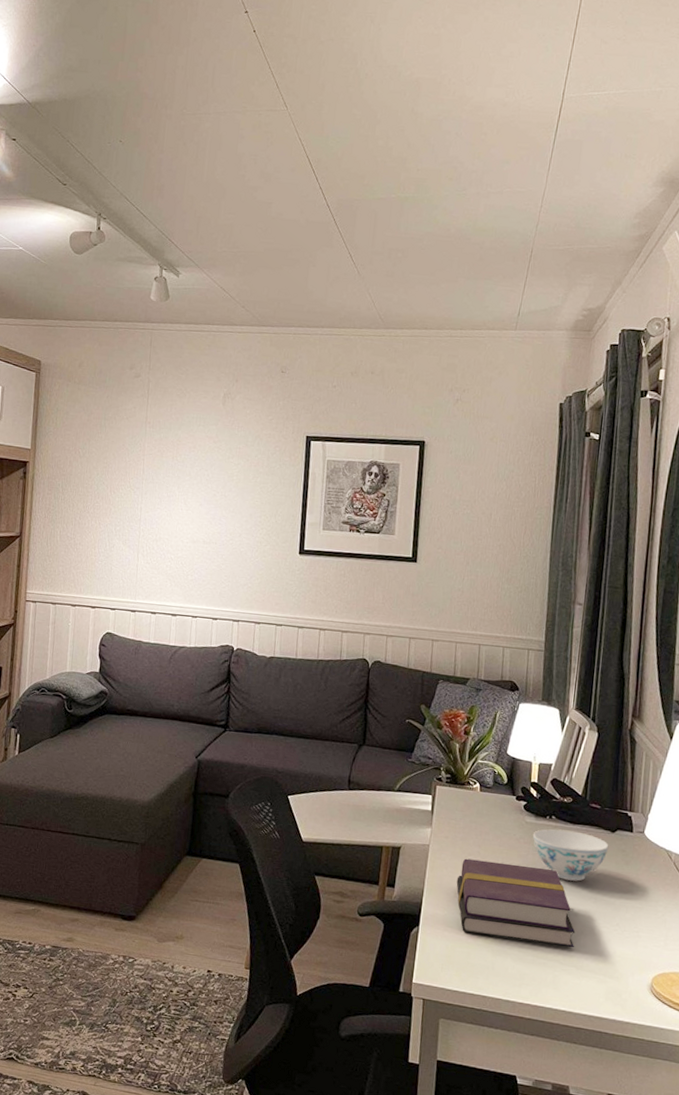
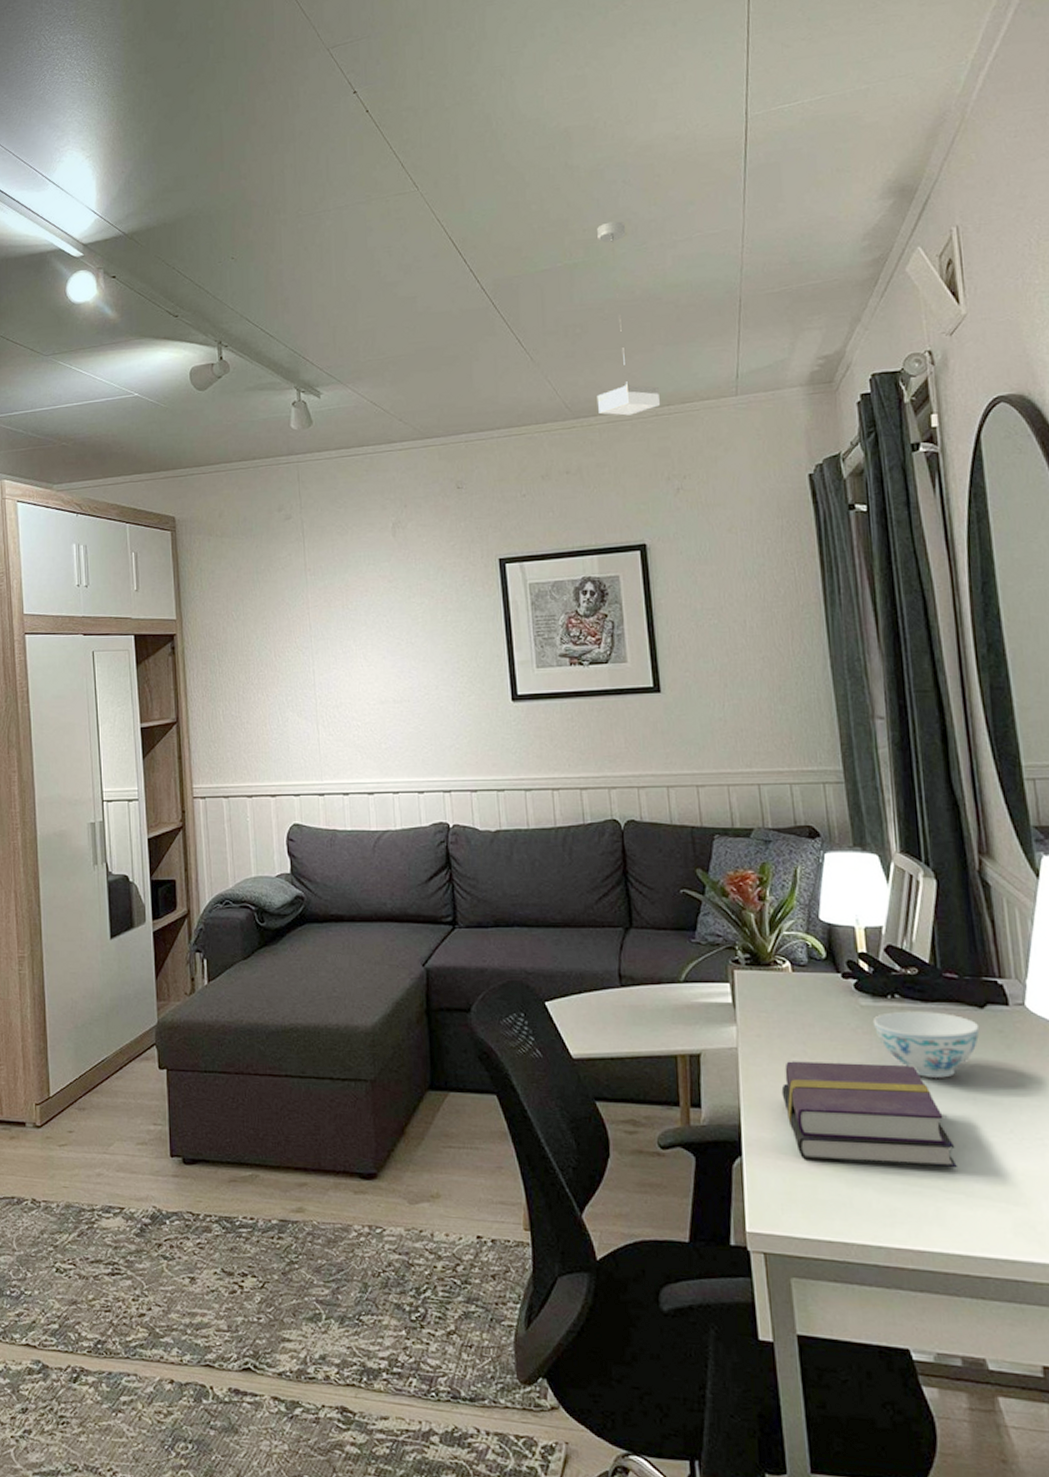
pendant lamp: none [405,166,456,333] -> present [596,221,661,416]

